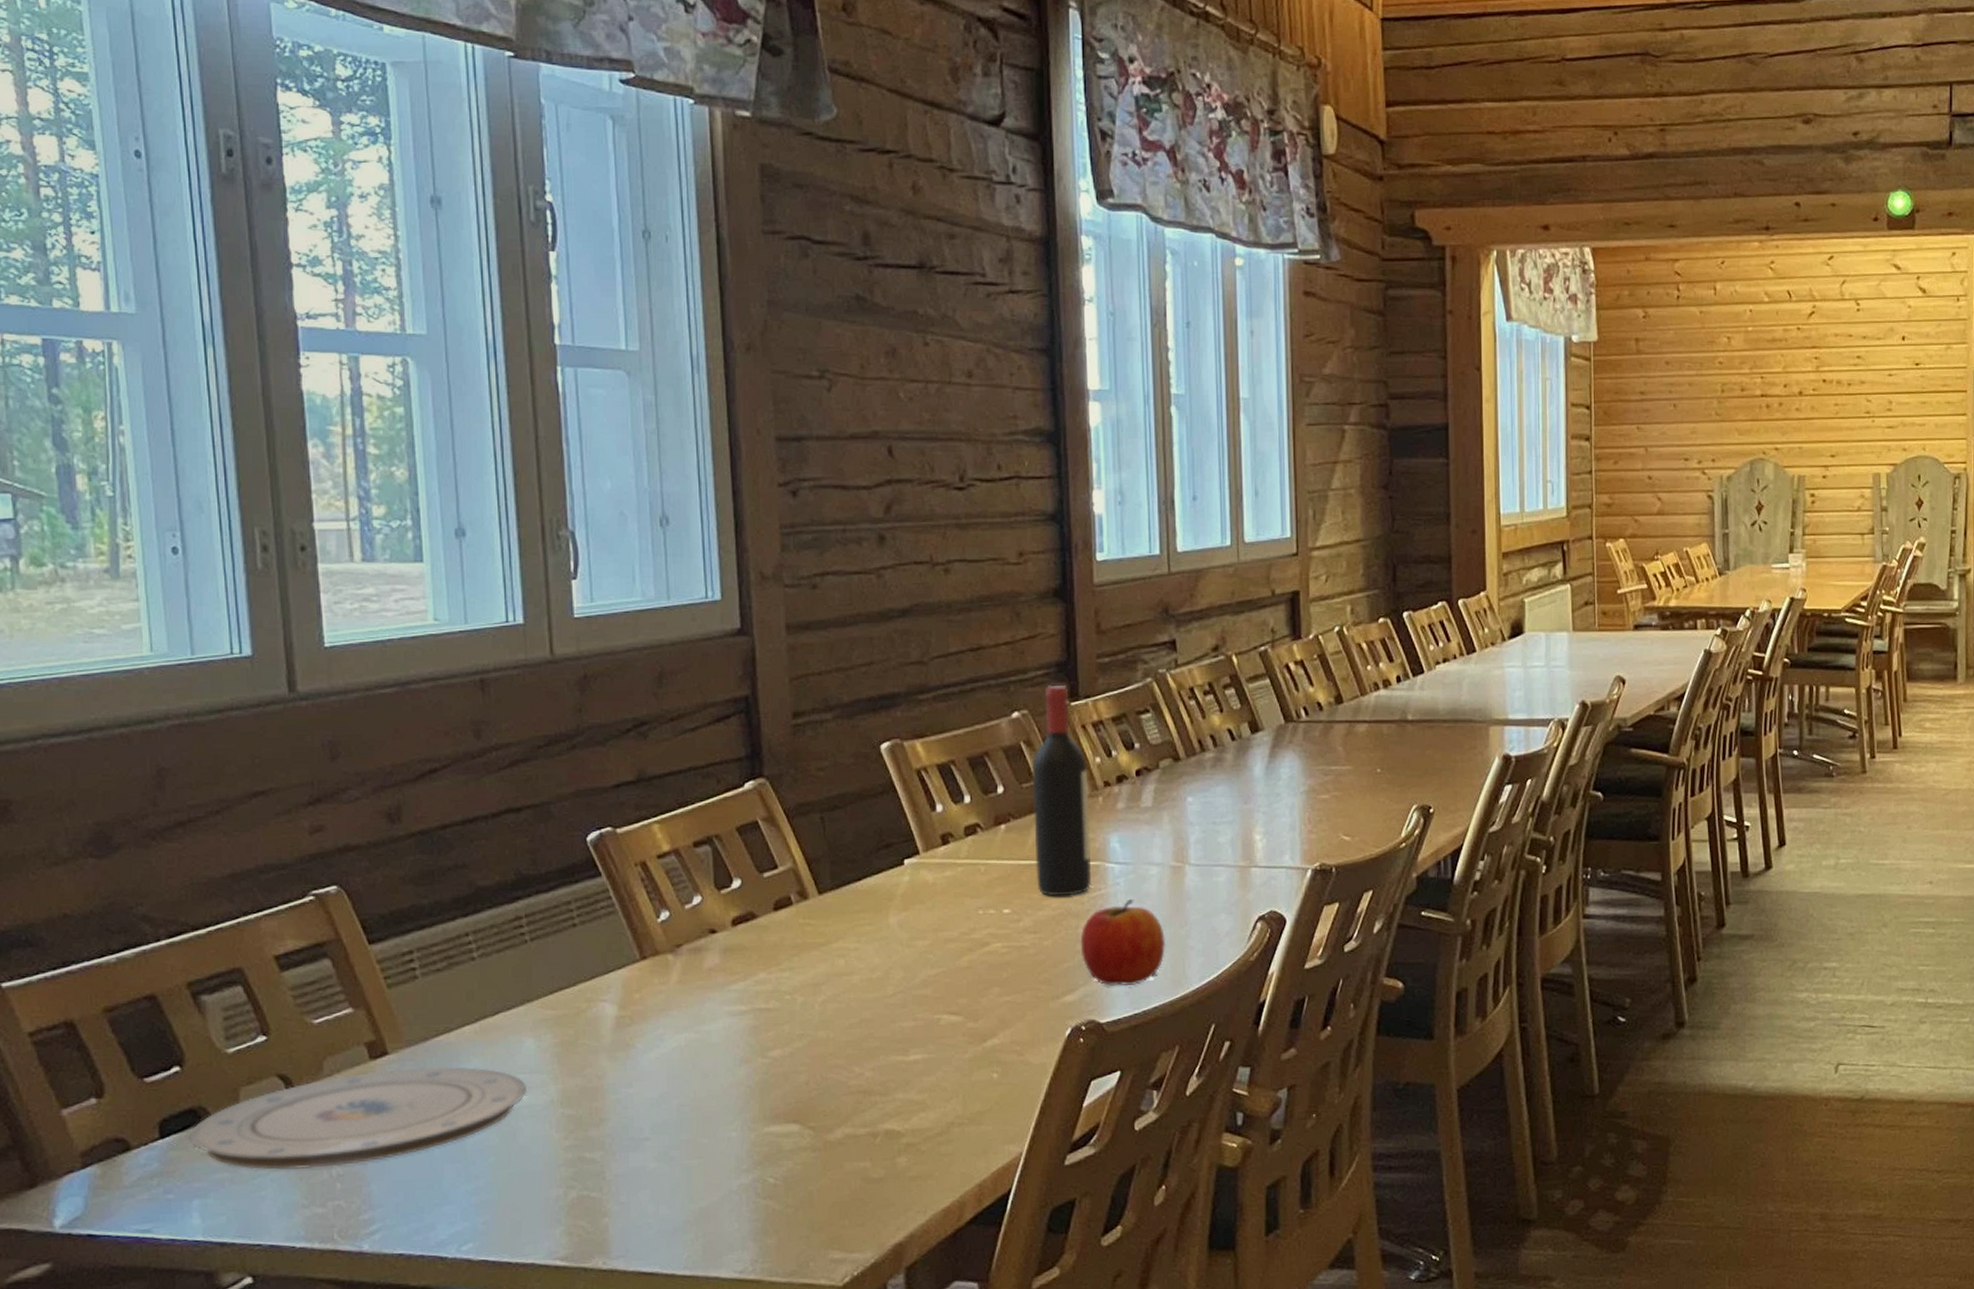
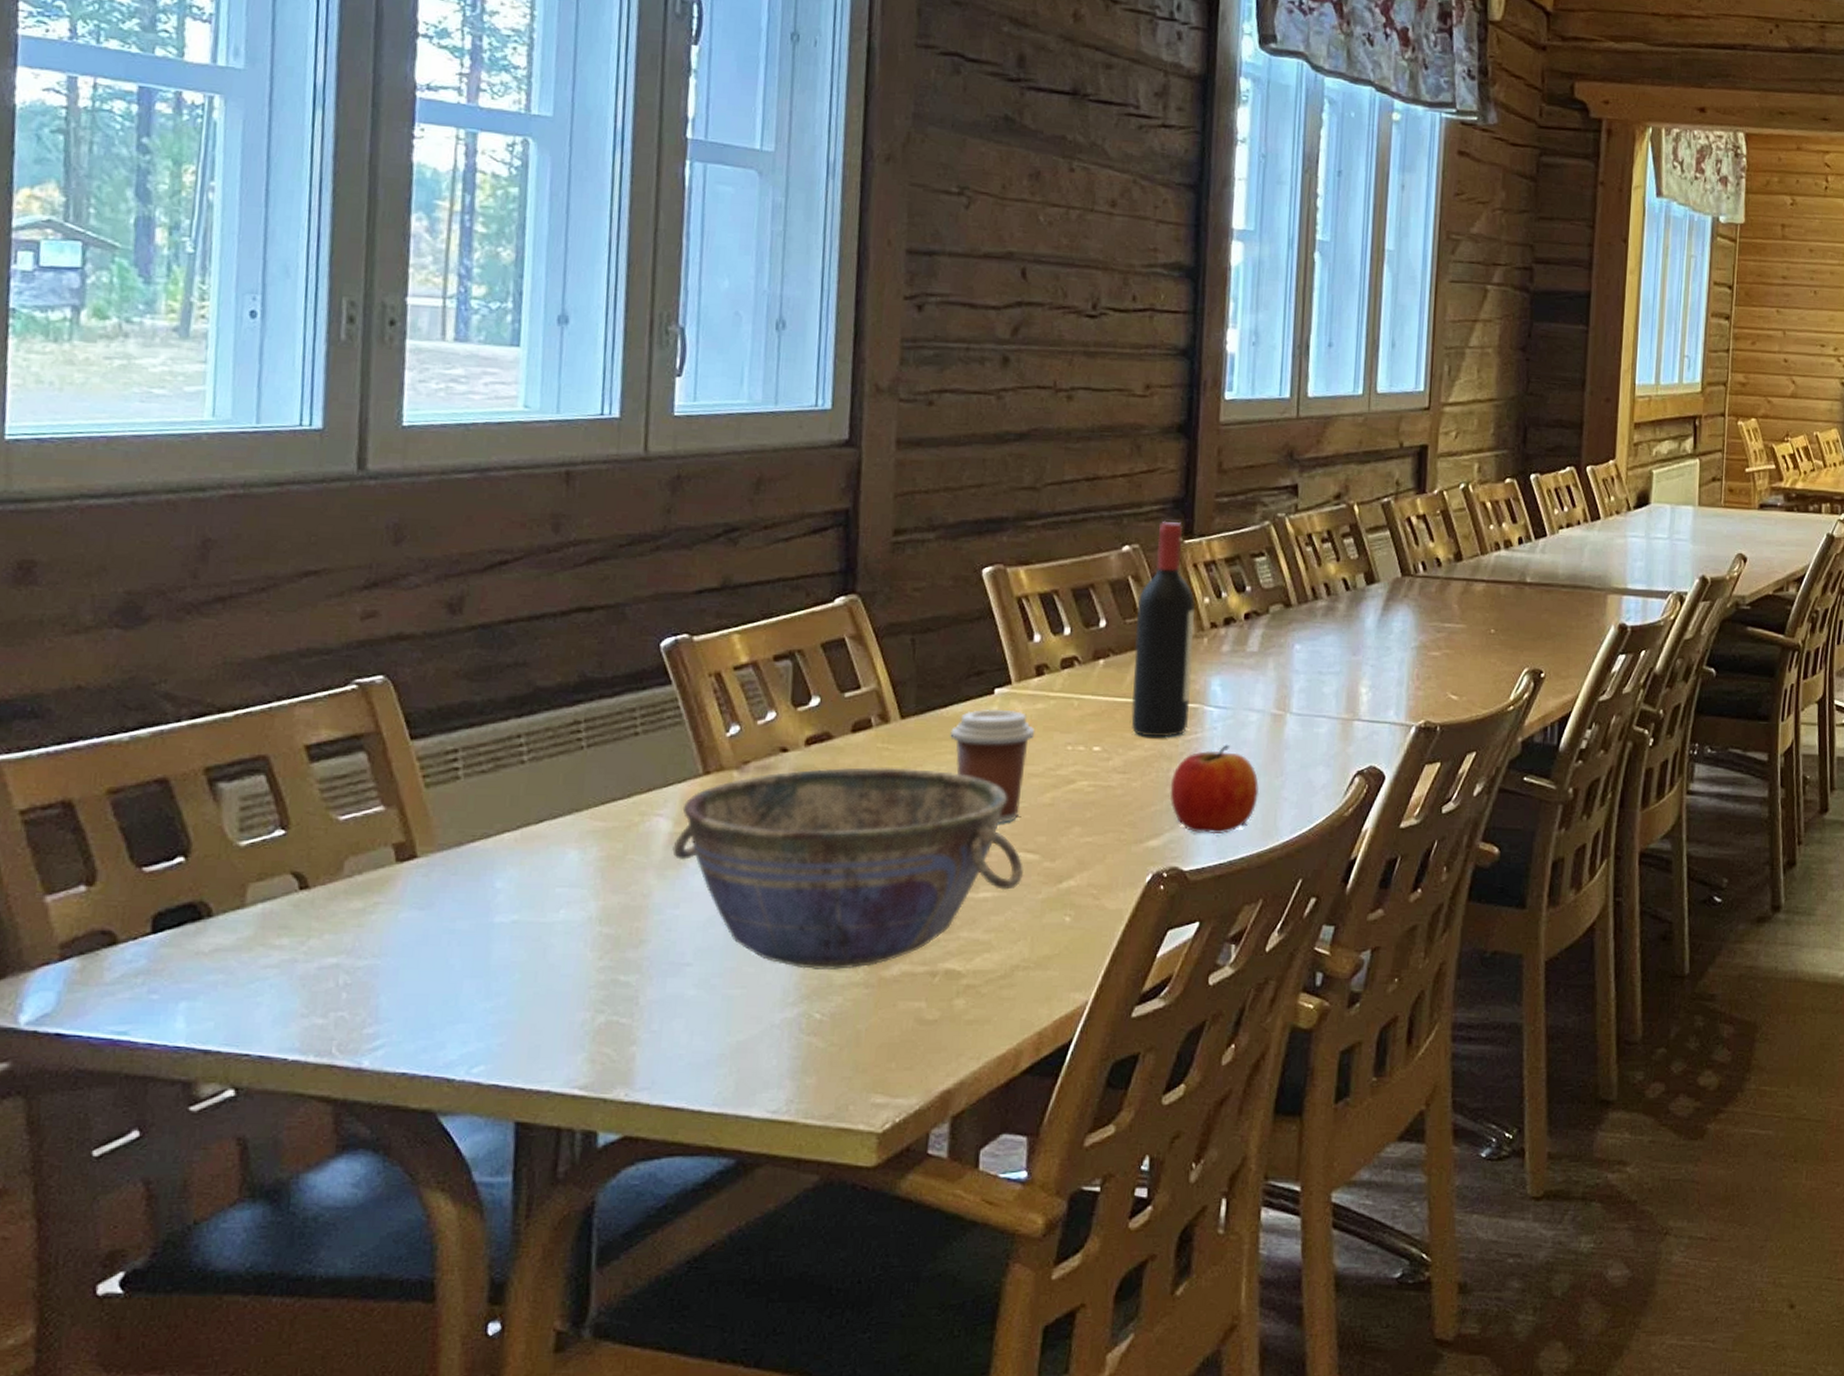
plate: present [189,1067,528,1170] -> none [184,874,566,975]
bowl: none [620,941,950,1137] -> present [672,767,1024,969]
coffee cup: none [867,879,947,988] -> present [950,710,1035,823]

